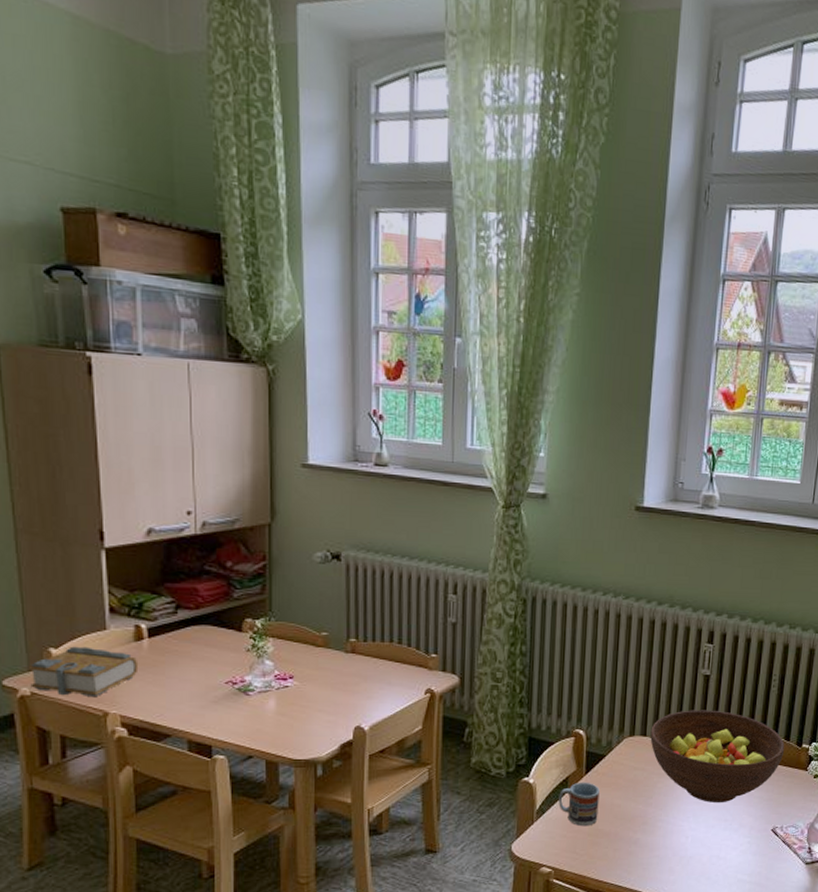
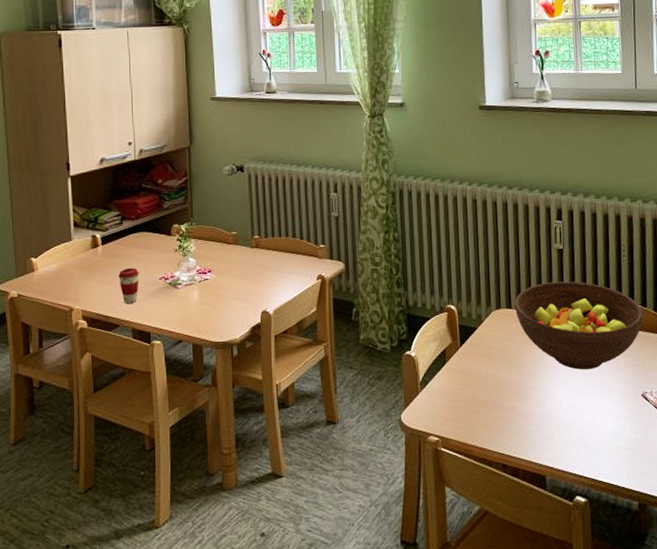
book: present [28,646,139,698] -> none [16,255,95,296]
coffee cup: none [170,667,198,711] -> present [118,267,139,304]
cup: present [559,782,600,827] -> none [439,353,476,396]

